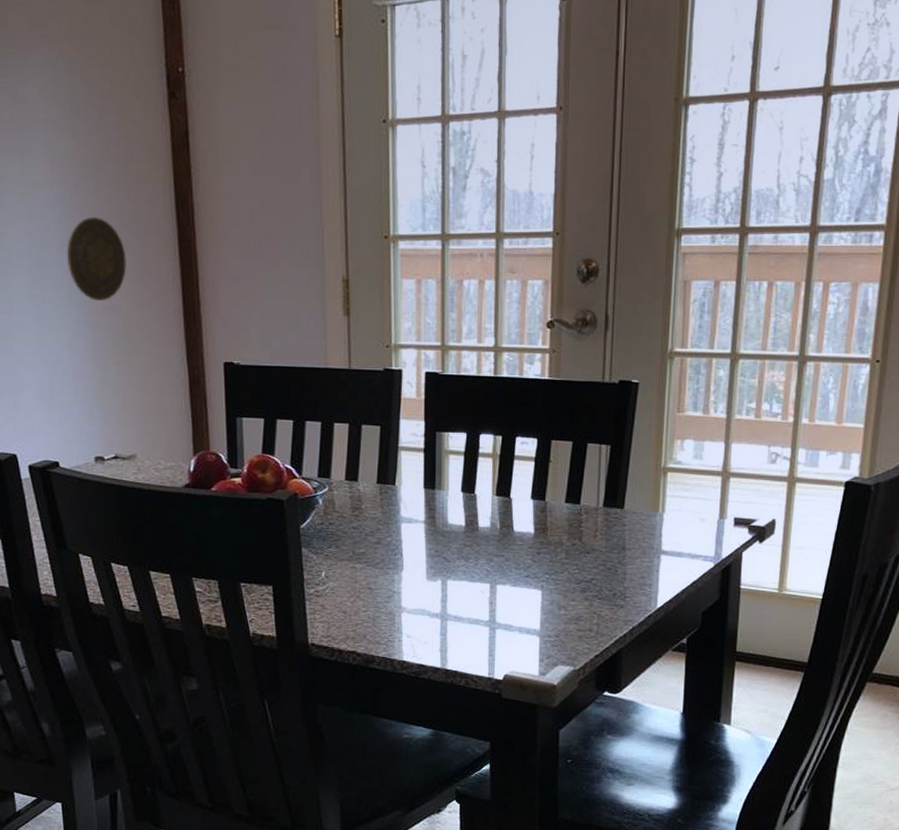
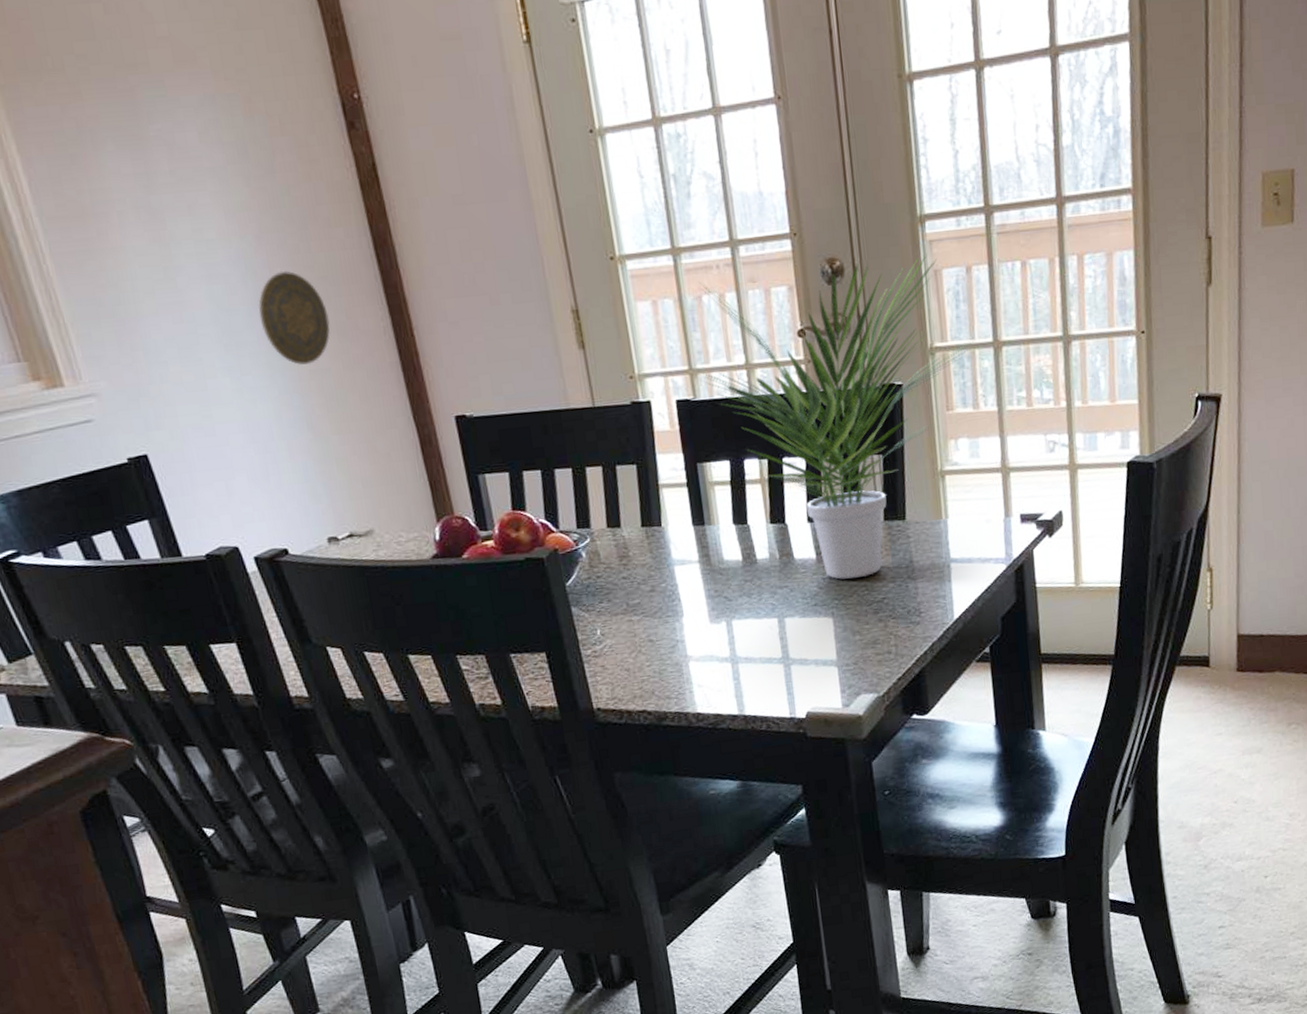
potted plant: none [452,265,714,556] -> present [699,254,976,580]

